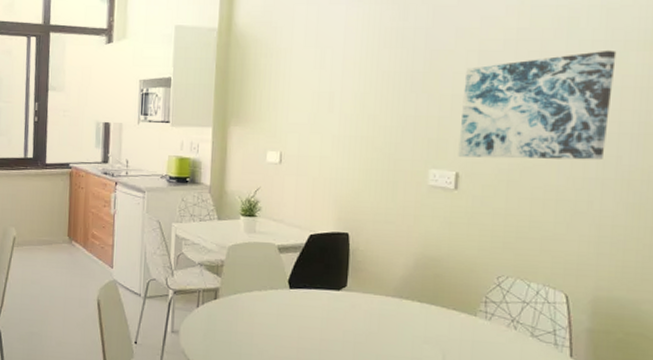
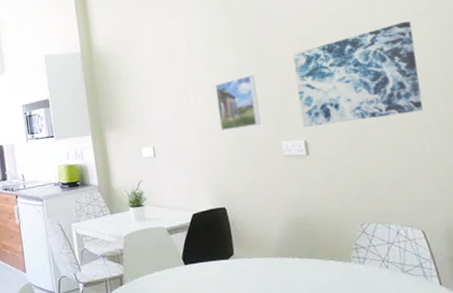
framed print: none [363,86,415,147] -> present [215,75,261,131]

